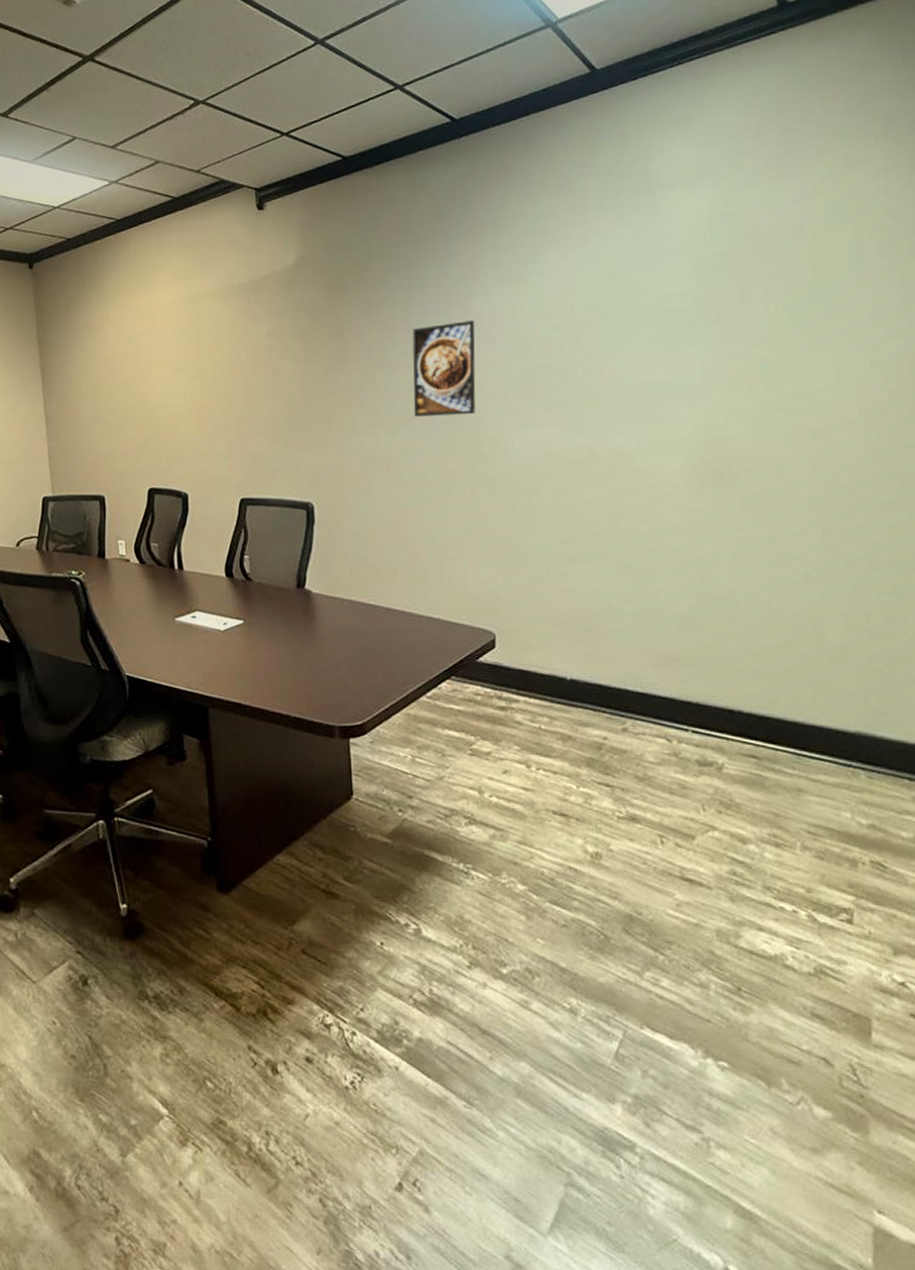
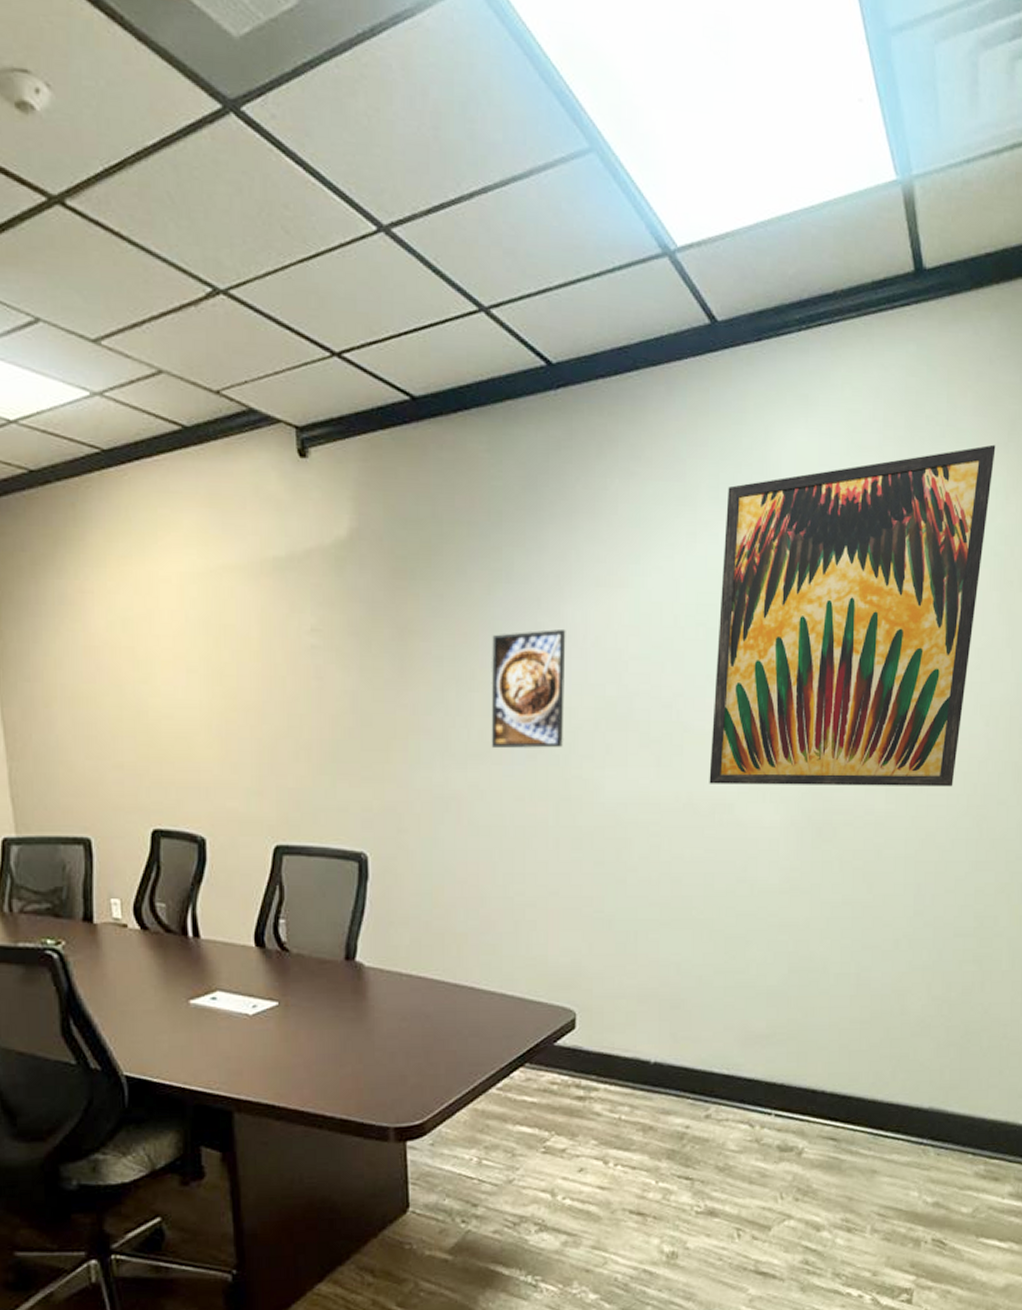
wall art: none [609,135,874,439] -> present [709,444,996,787]

